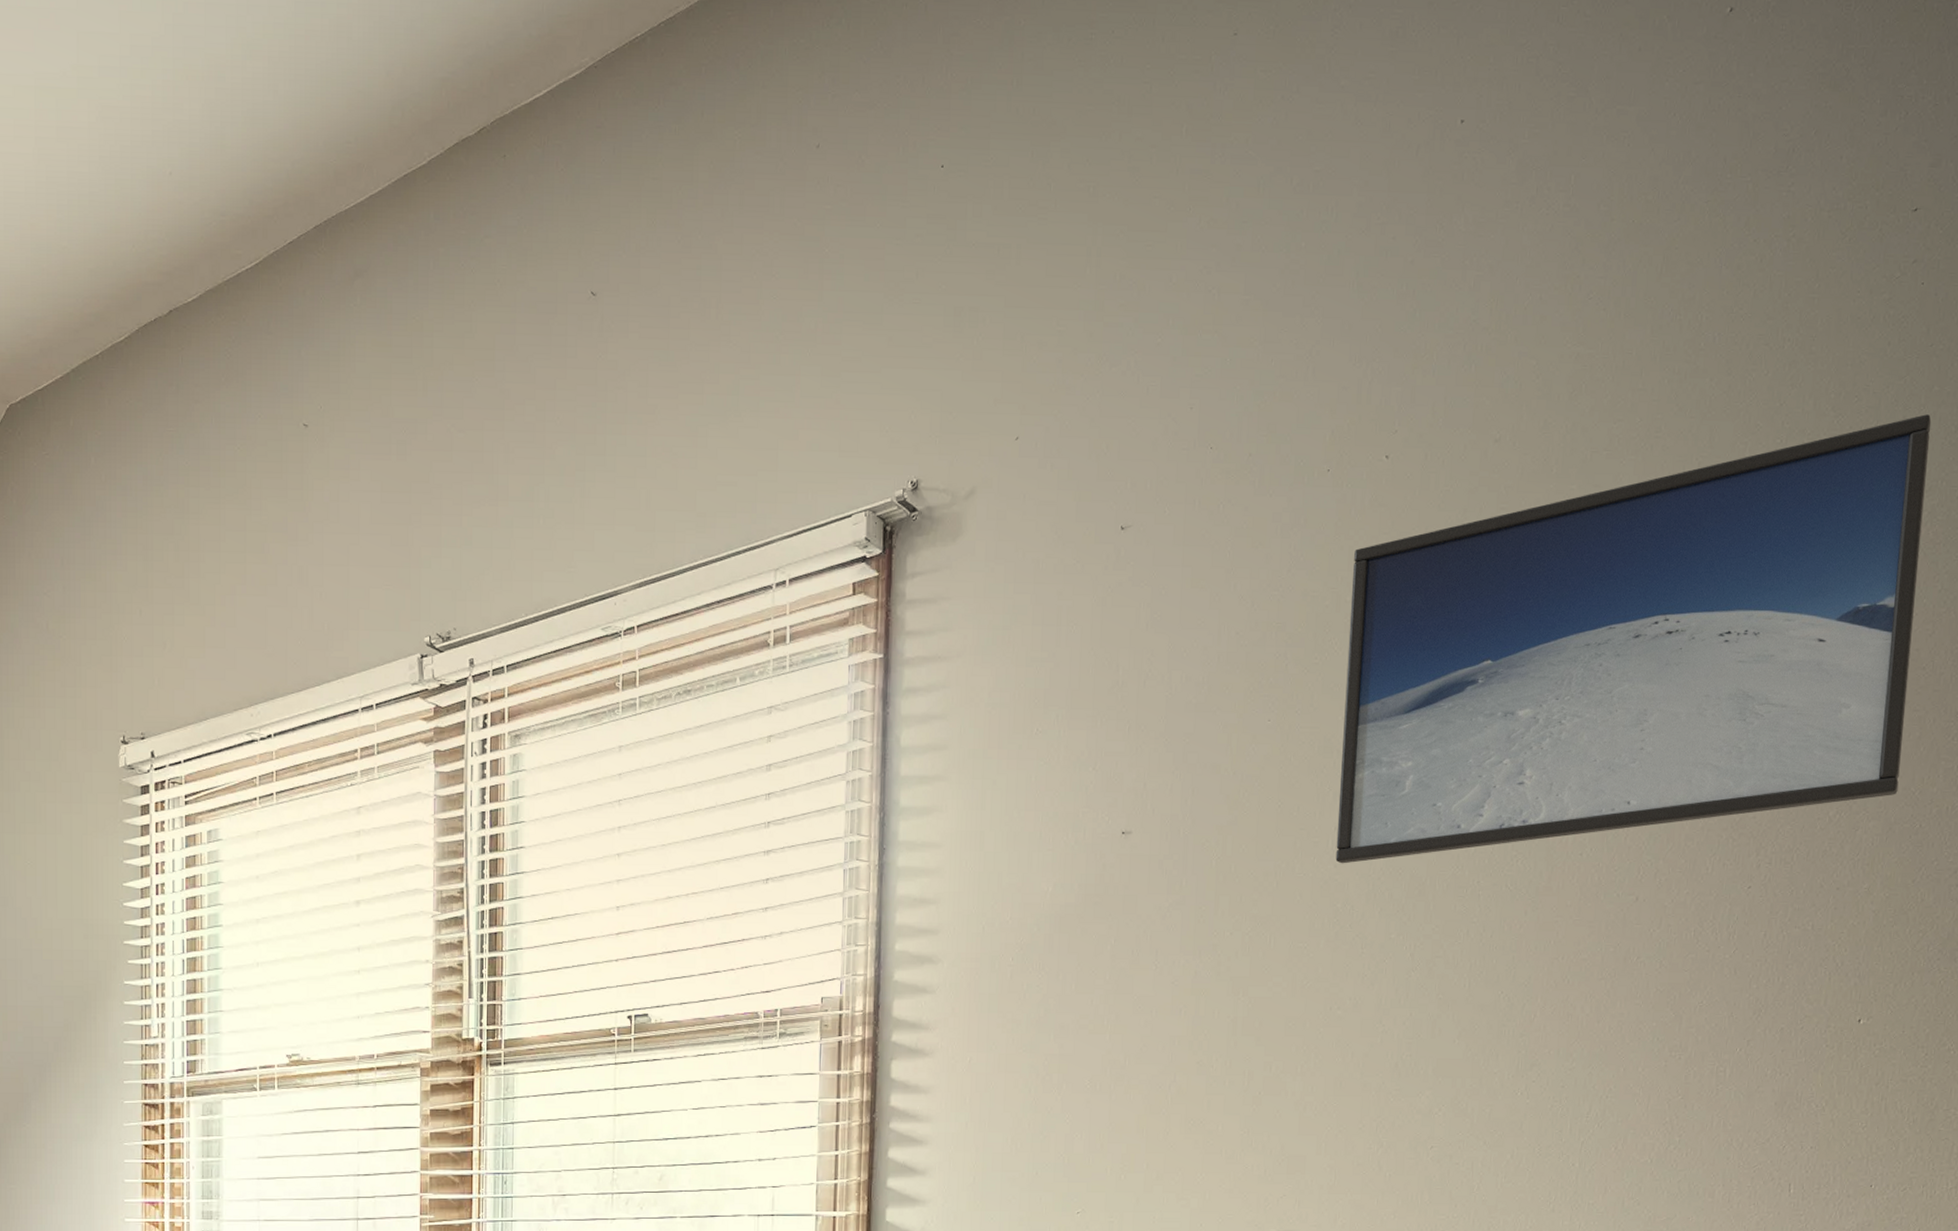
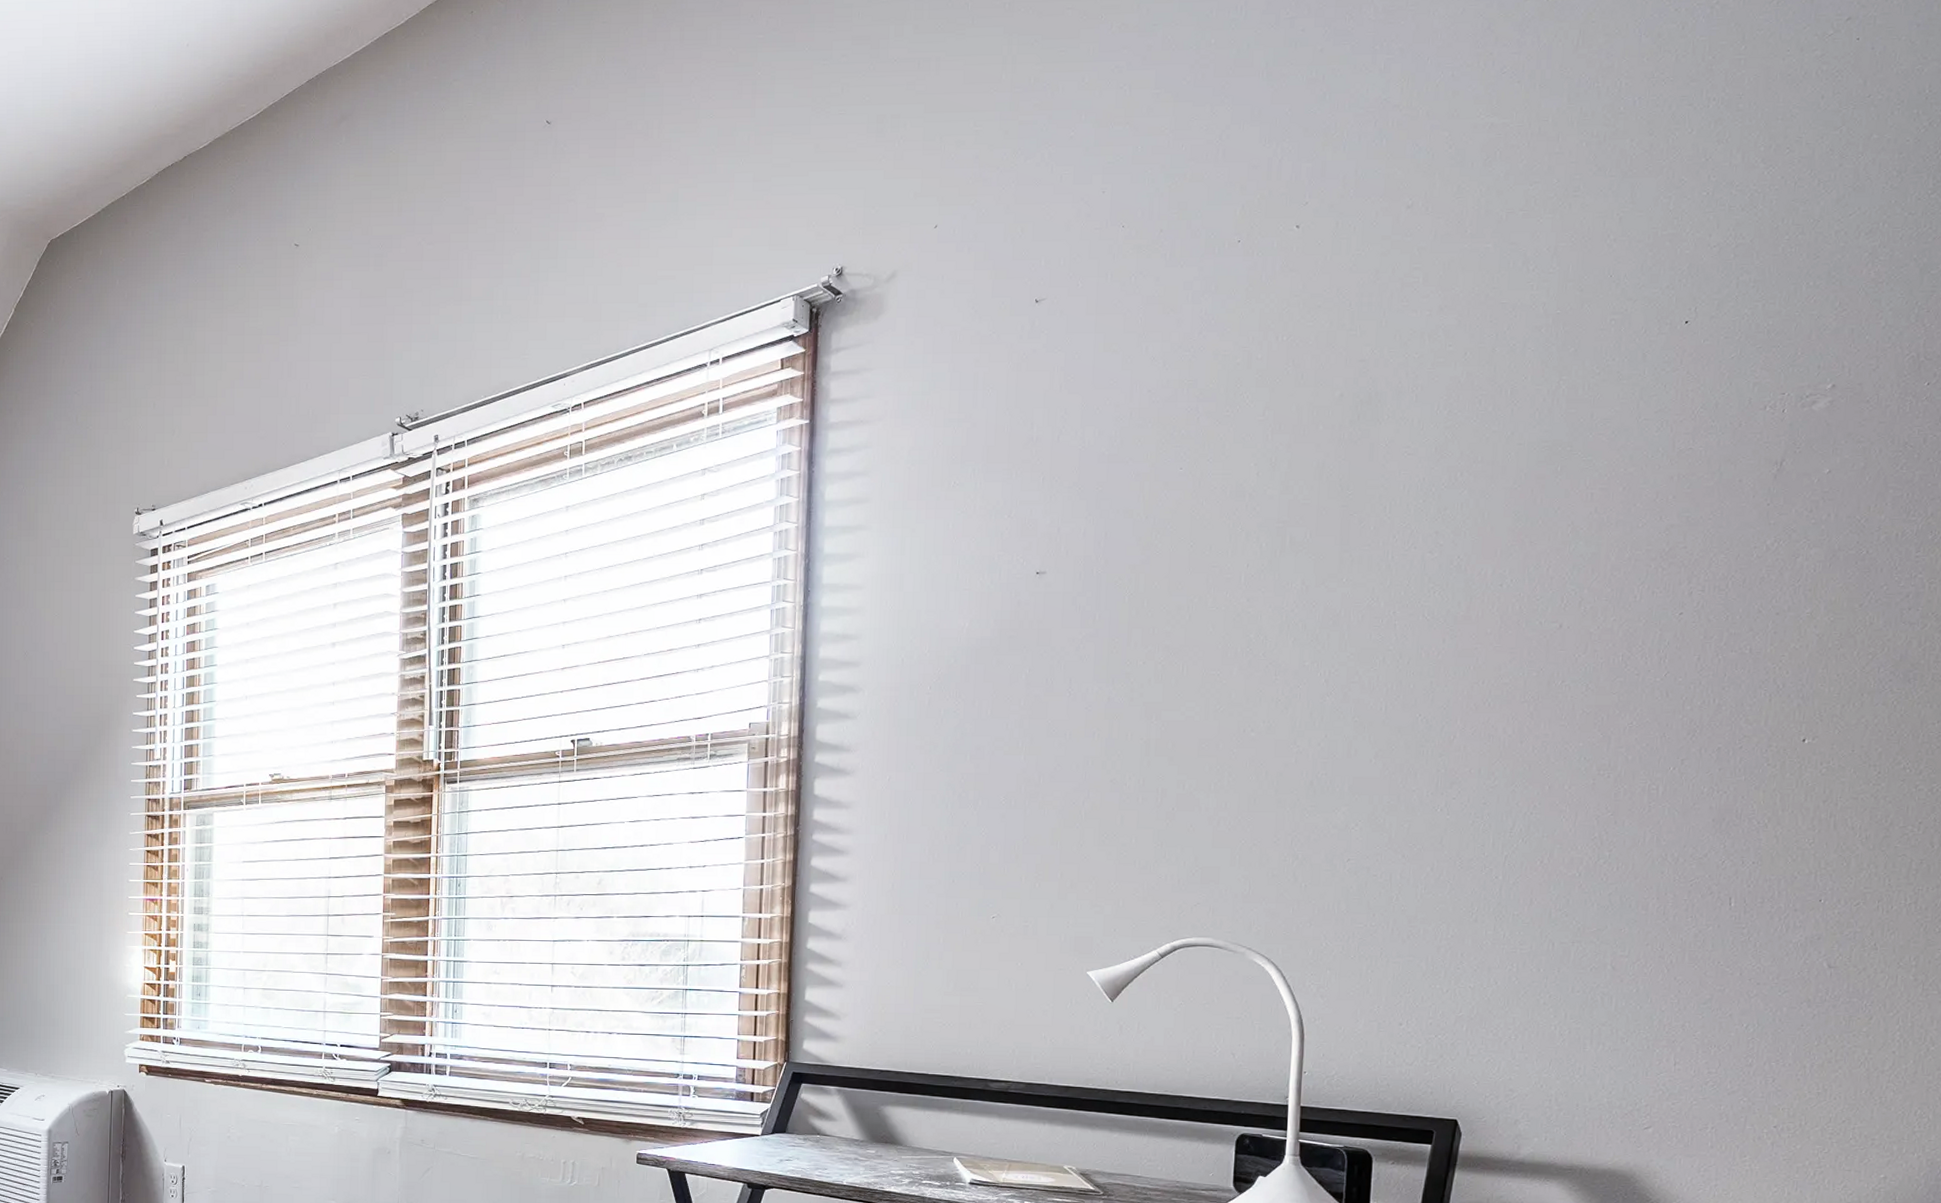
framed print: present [1335,414,1932,864] -> none [1248,161,1871,598]

